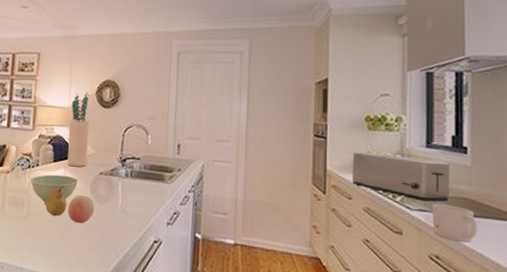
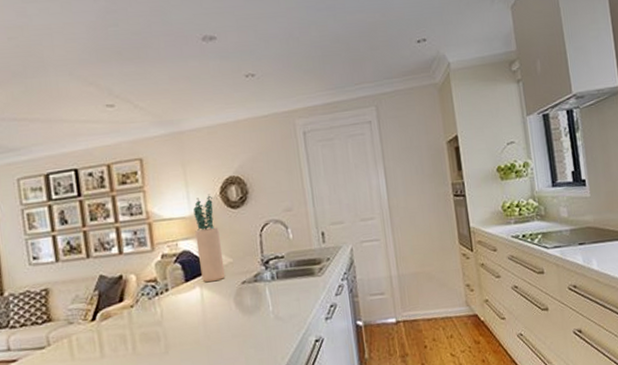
bowl: present [31,174,78,205] -> none [162,293,219,333]
fruit: present [45,185,67,217] -> none [185,305,212,343]
fruit: present [68,195,95,224] -> none [213,311,245,344]
toaster: present [351,152,450,202] -> none [490,197,577,239]
mug: present [432,203,477,244] -> none [565,236,603,269]

